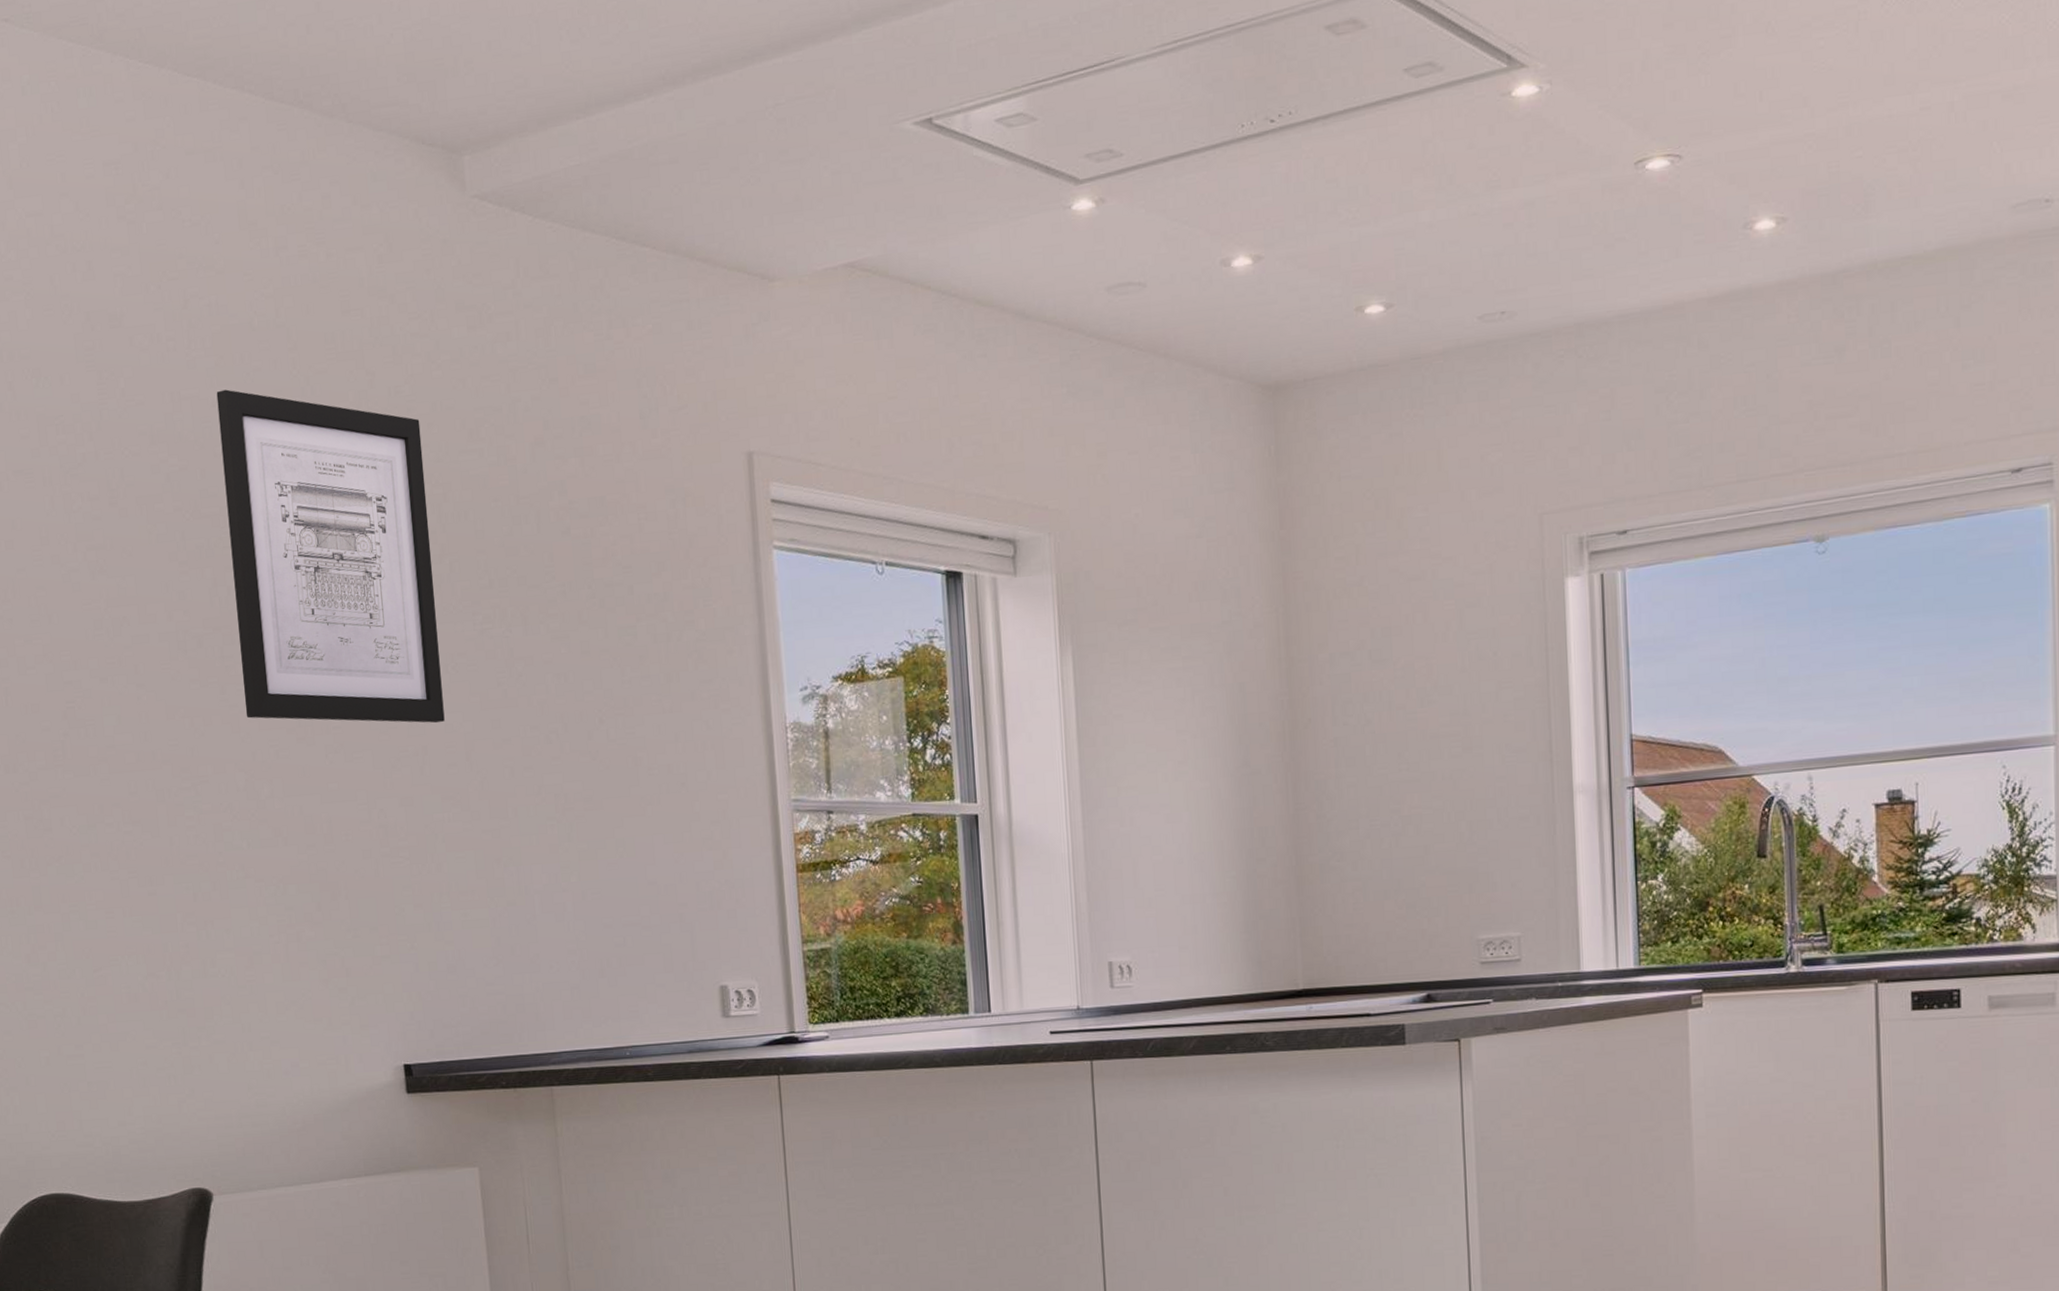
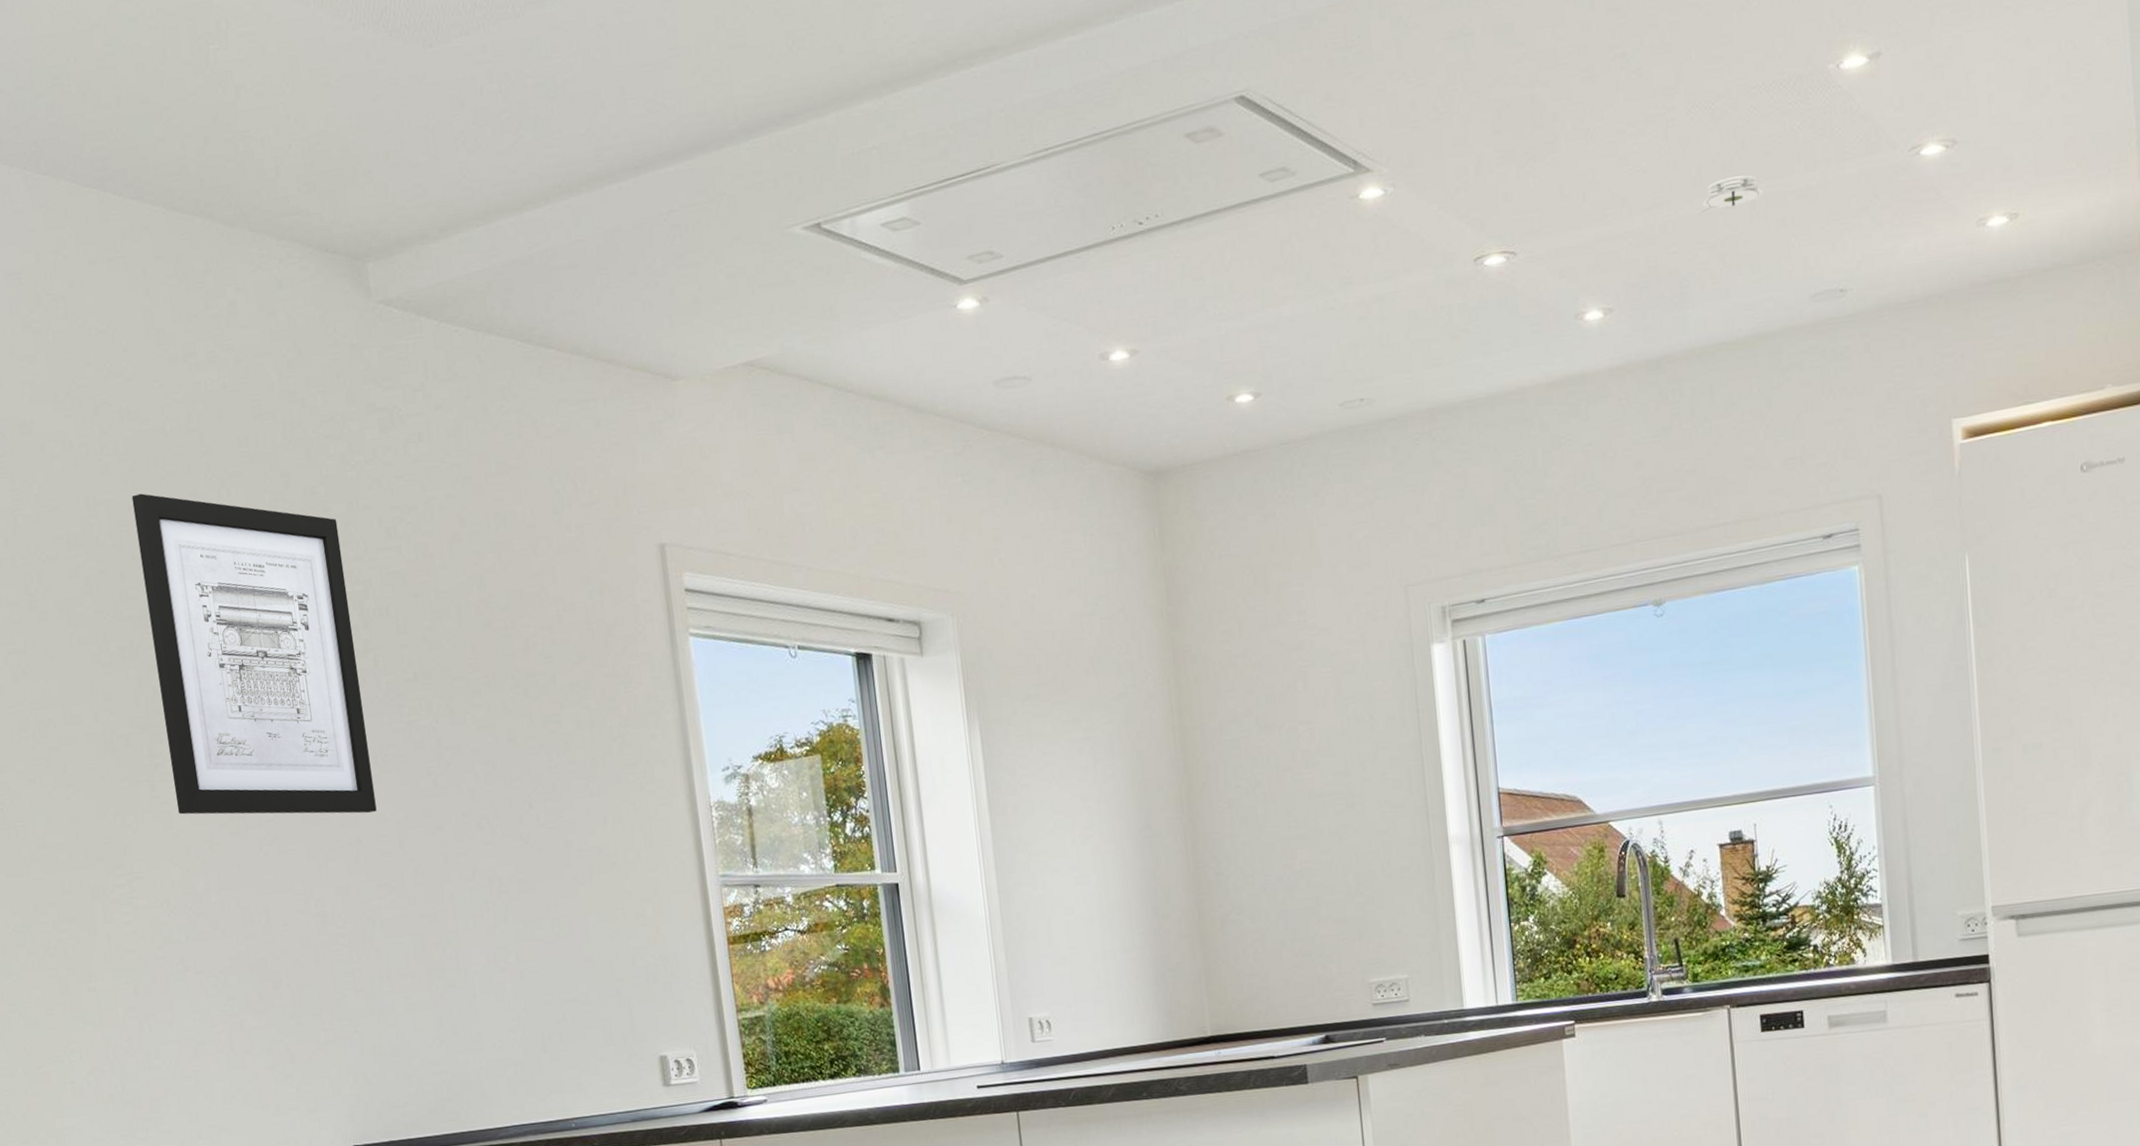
smoke detector: none [1892,73,1964,114] -> present [1701,175,1764,213]

